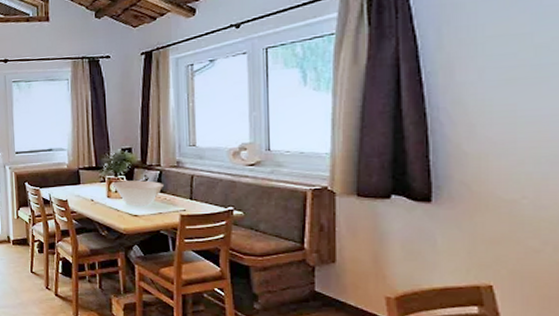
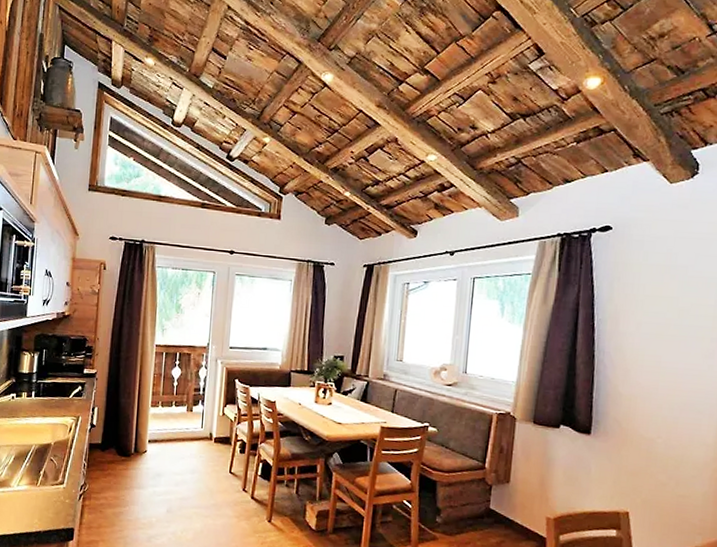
bowl: present [112,180,165,206] -> none [321,387,370,415]

